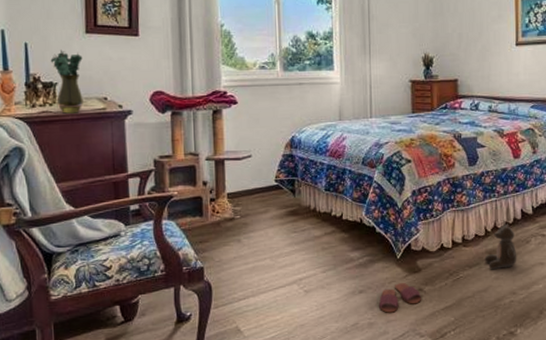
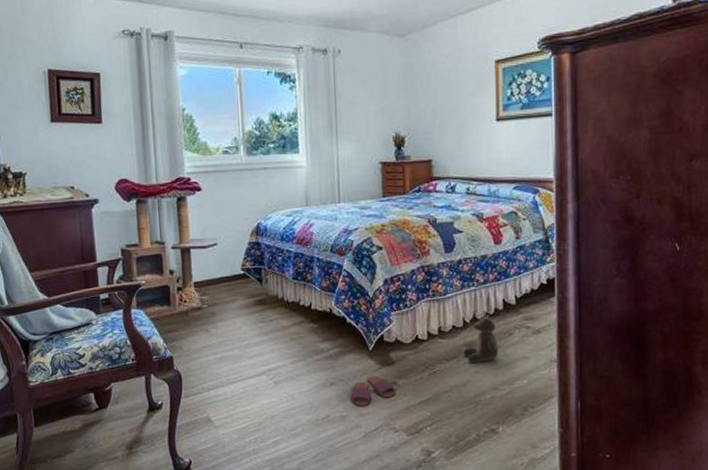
vase: present [50,50,84,114] -> none [19,139,52,203]

